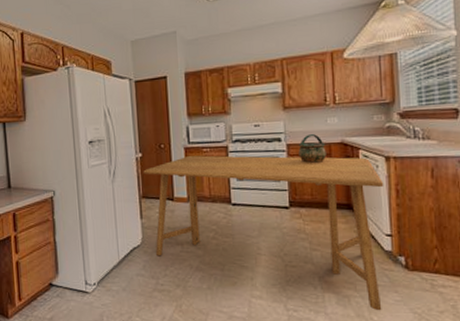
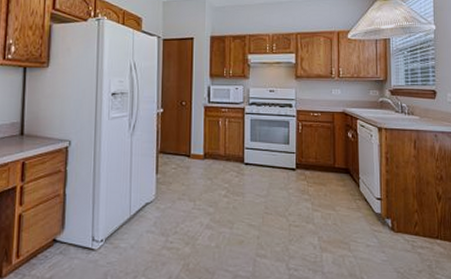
dining table: present [143,155,384,311] -> none [163,115,377,271]
ceramic pot: present [298,134,327,163] -> none [306,103,330,129]

